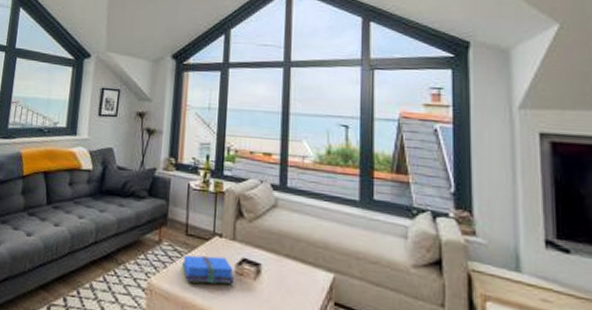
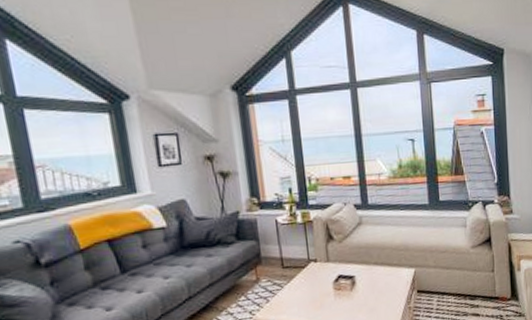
books: present [181,255,234,284] -> none [282,279,334,309]

